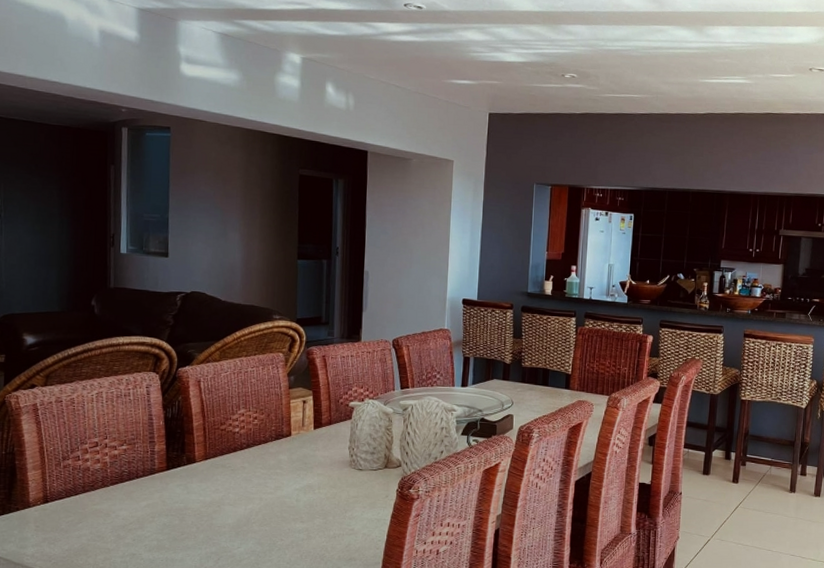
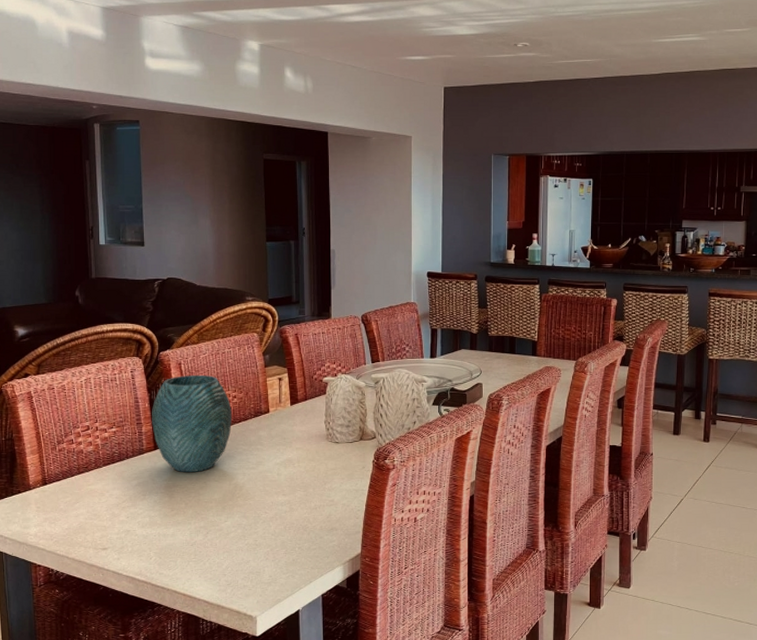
vase: none [166,393,252,496] -> present [152,374,232,473]

